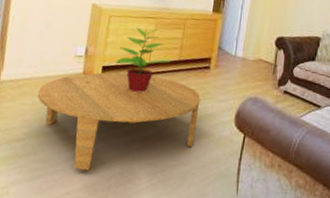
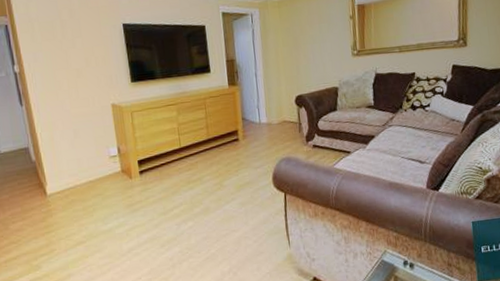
coffee table: present [37,72,201,171] -> none [85,158,240,257]
potted plant: present [116,27,171,94] -> none [149,115,200,179]

